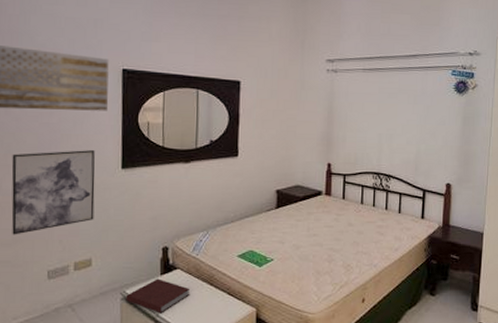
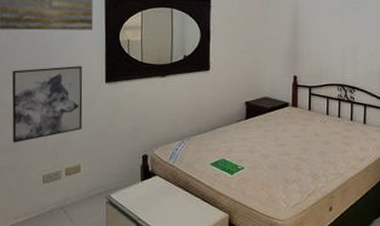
notebook: present [125,279,191,314] -> none [110,184,168,217]

